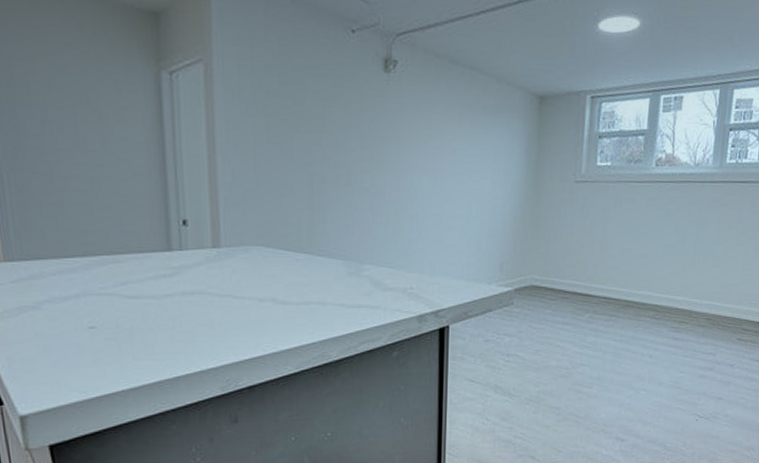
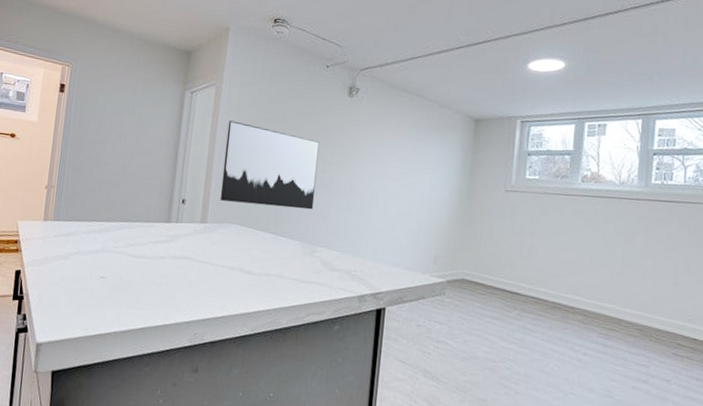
wall art: none [229,110,355,221] -> present [220,120,319,210]

